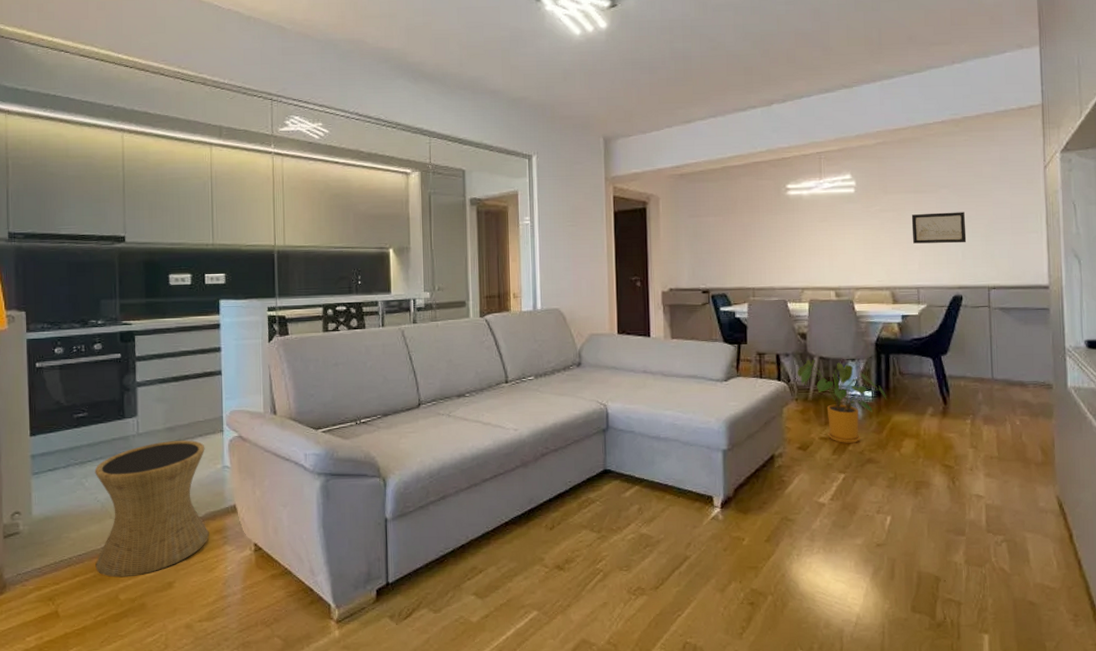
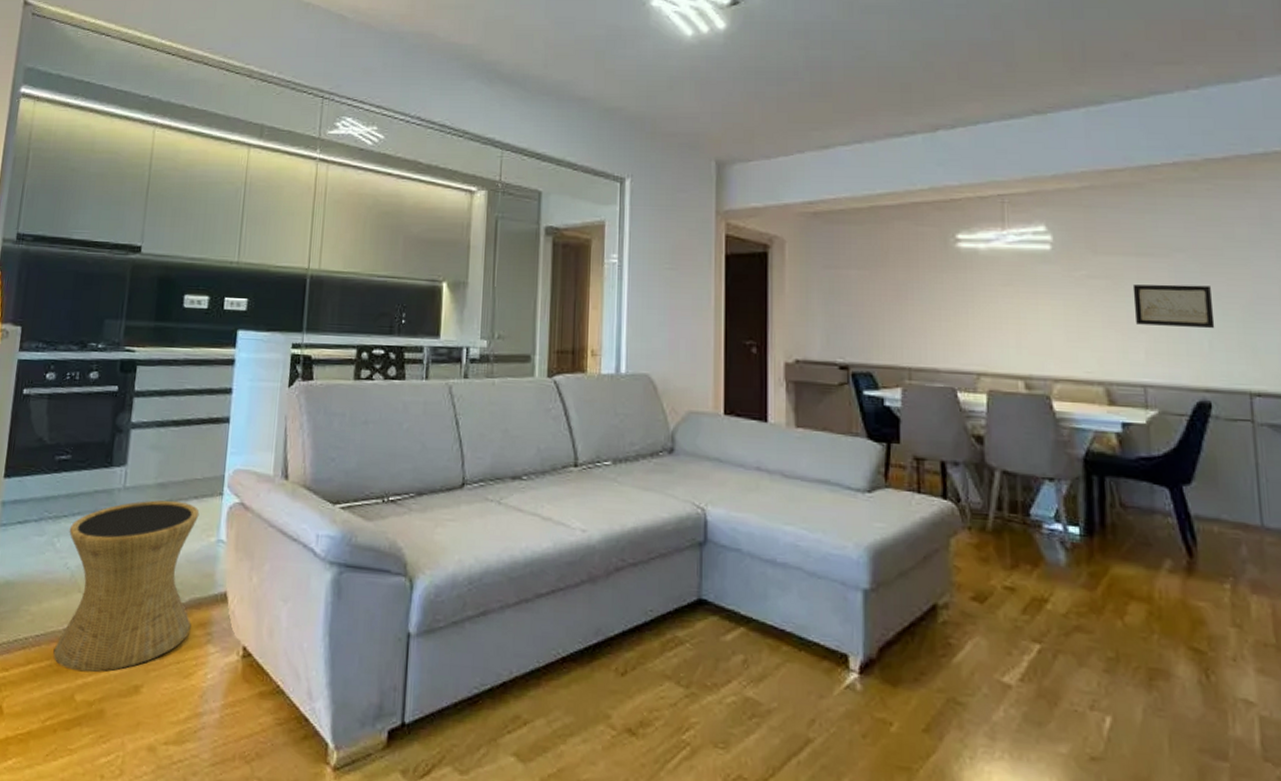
house plant: present [797,359,886,444] -> none [970,472,1101,601]

